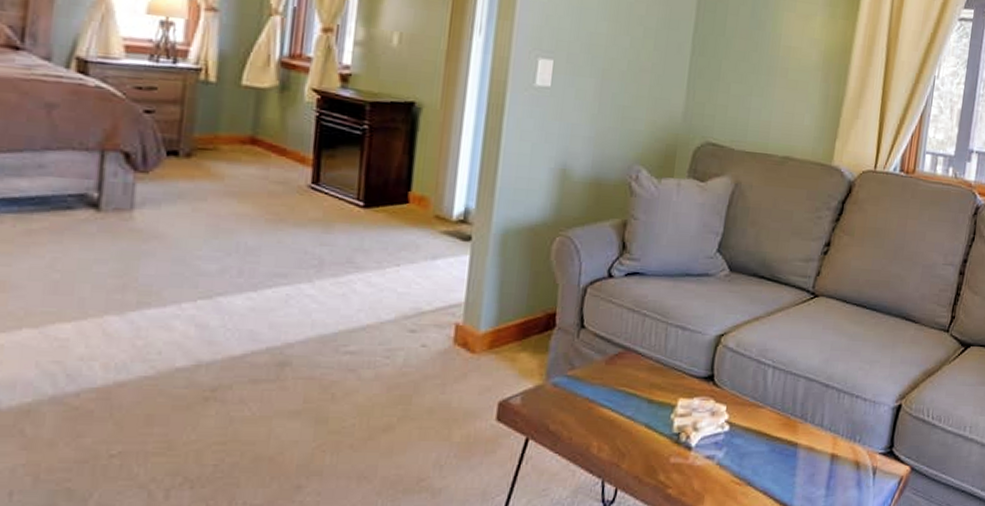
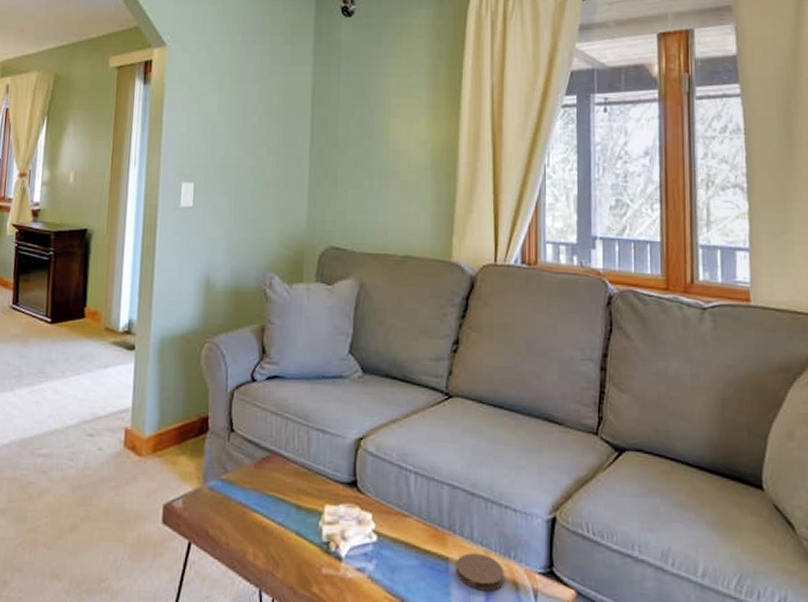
coaster: none [803,438,849,471] -> present [455,553,504,591]

